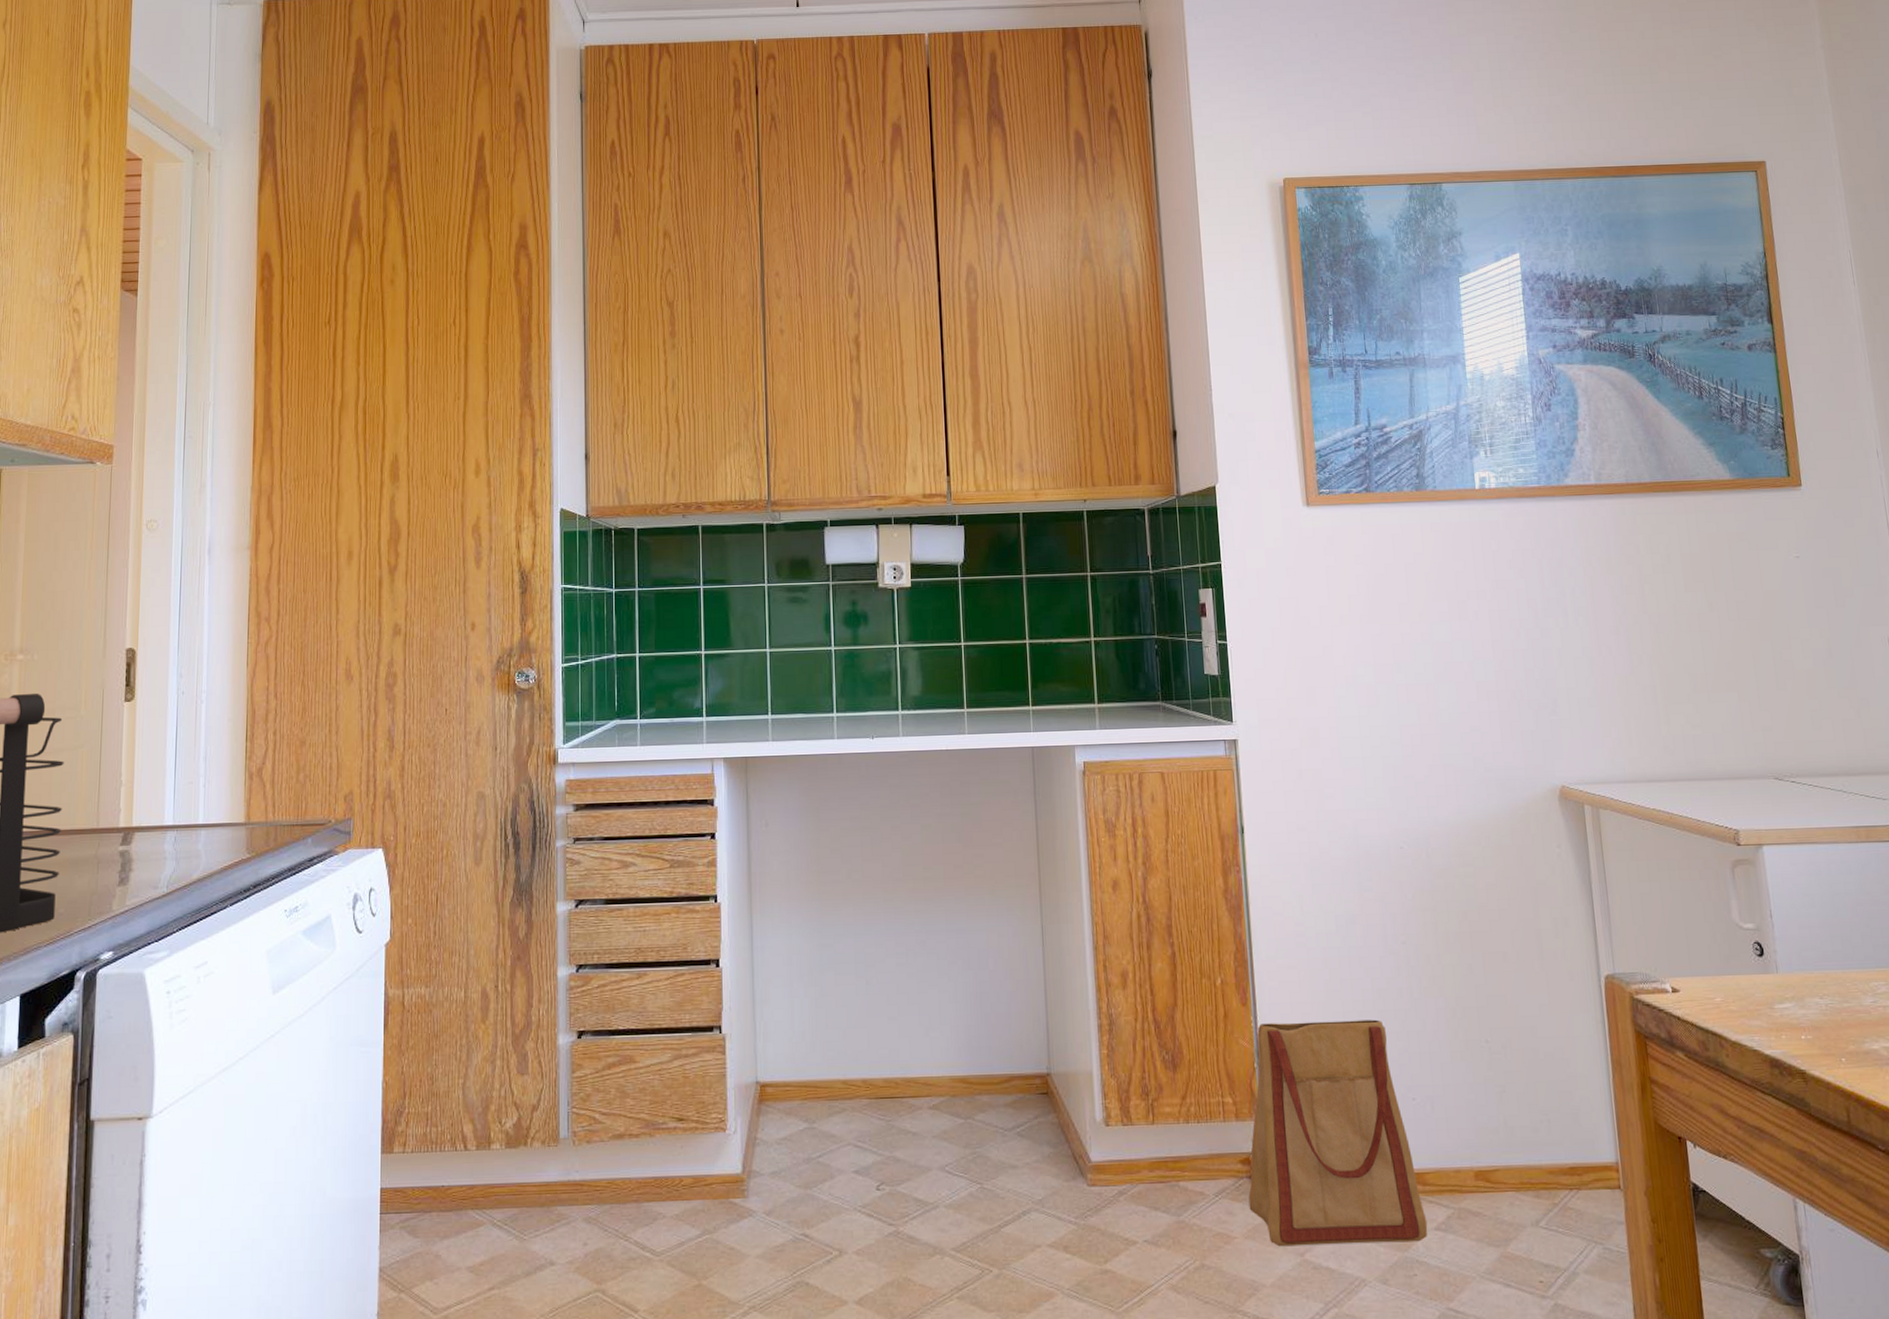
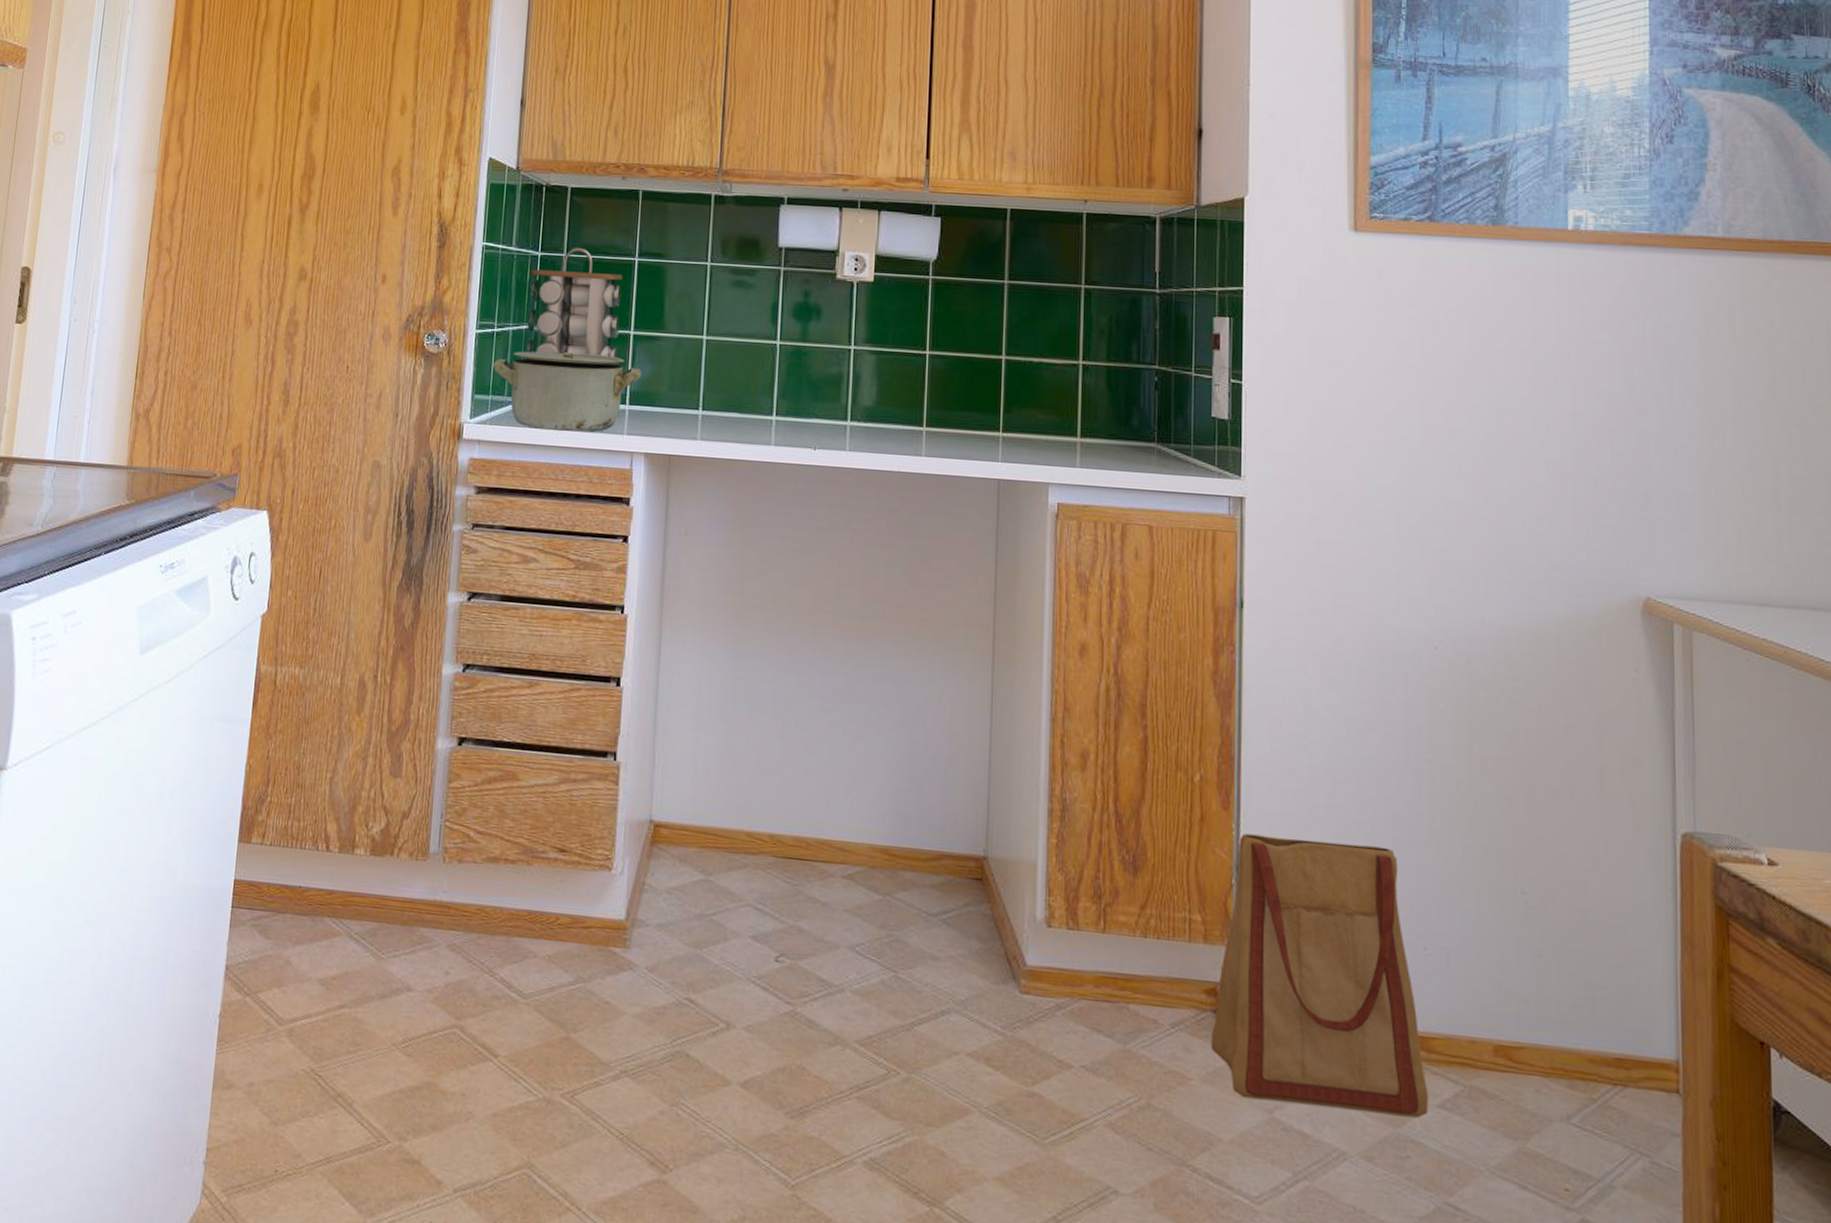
cooking pot: none [580,675,715,747] -> present [493,351,642,432]
spice rack: none [606,581,691,686] -> present [525,247,622,366]

